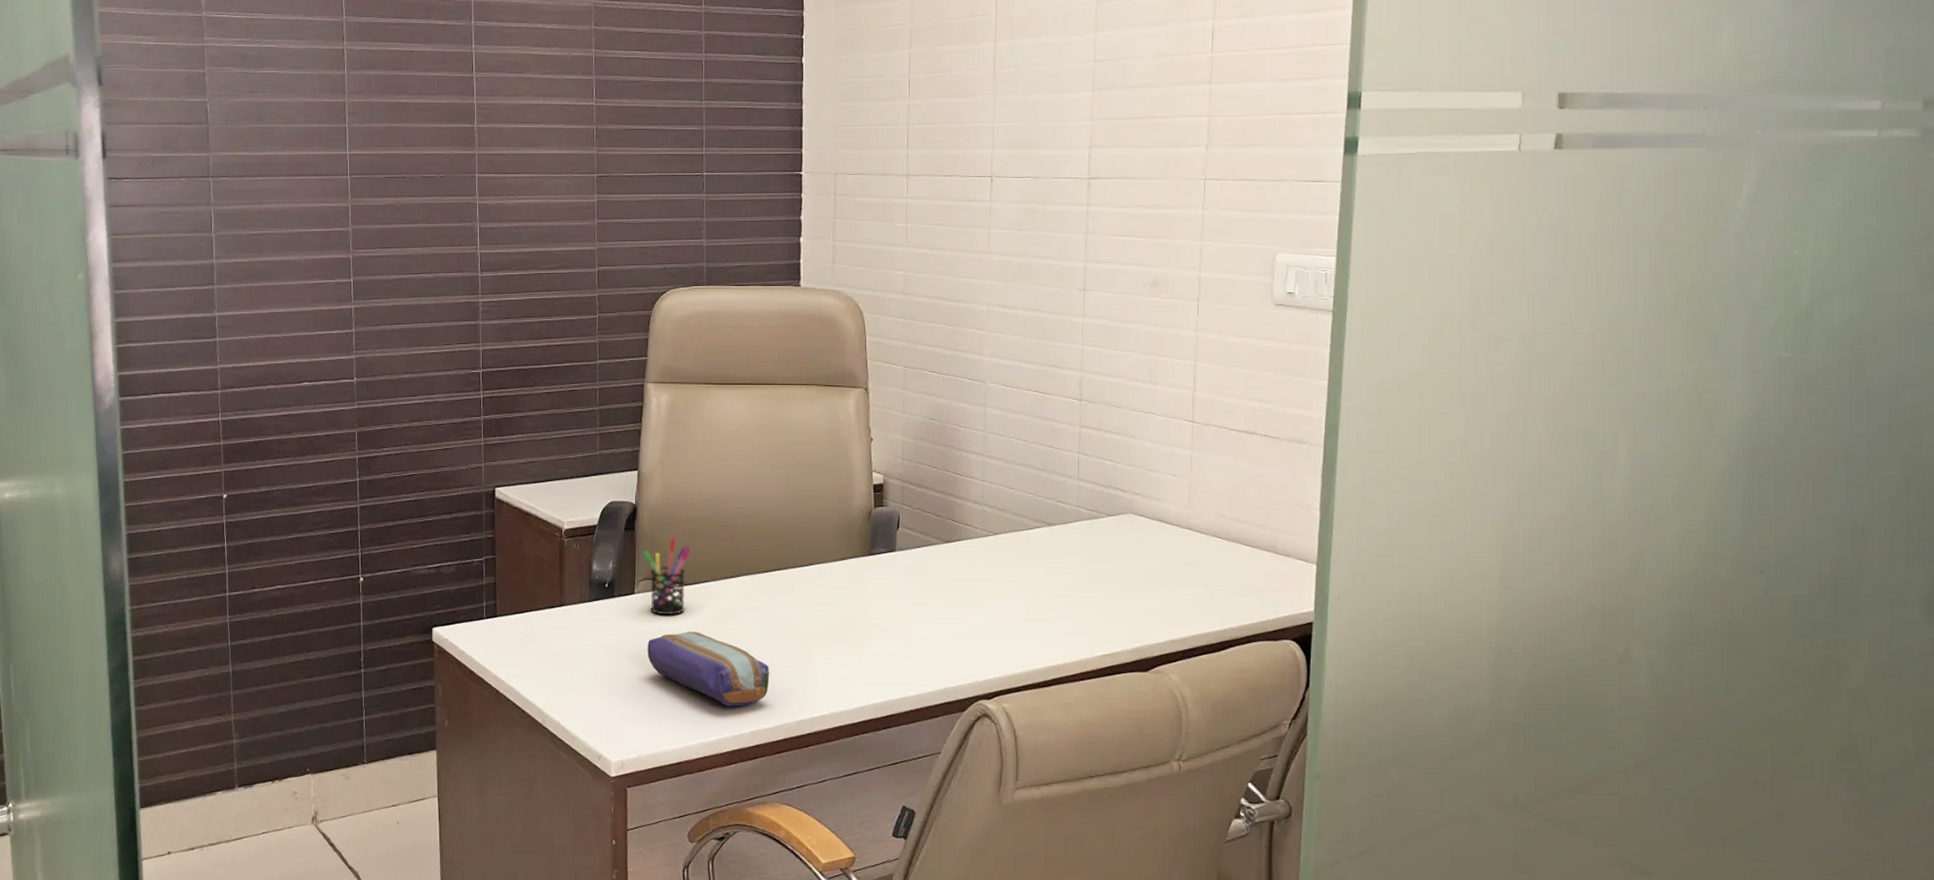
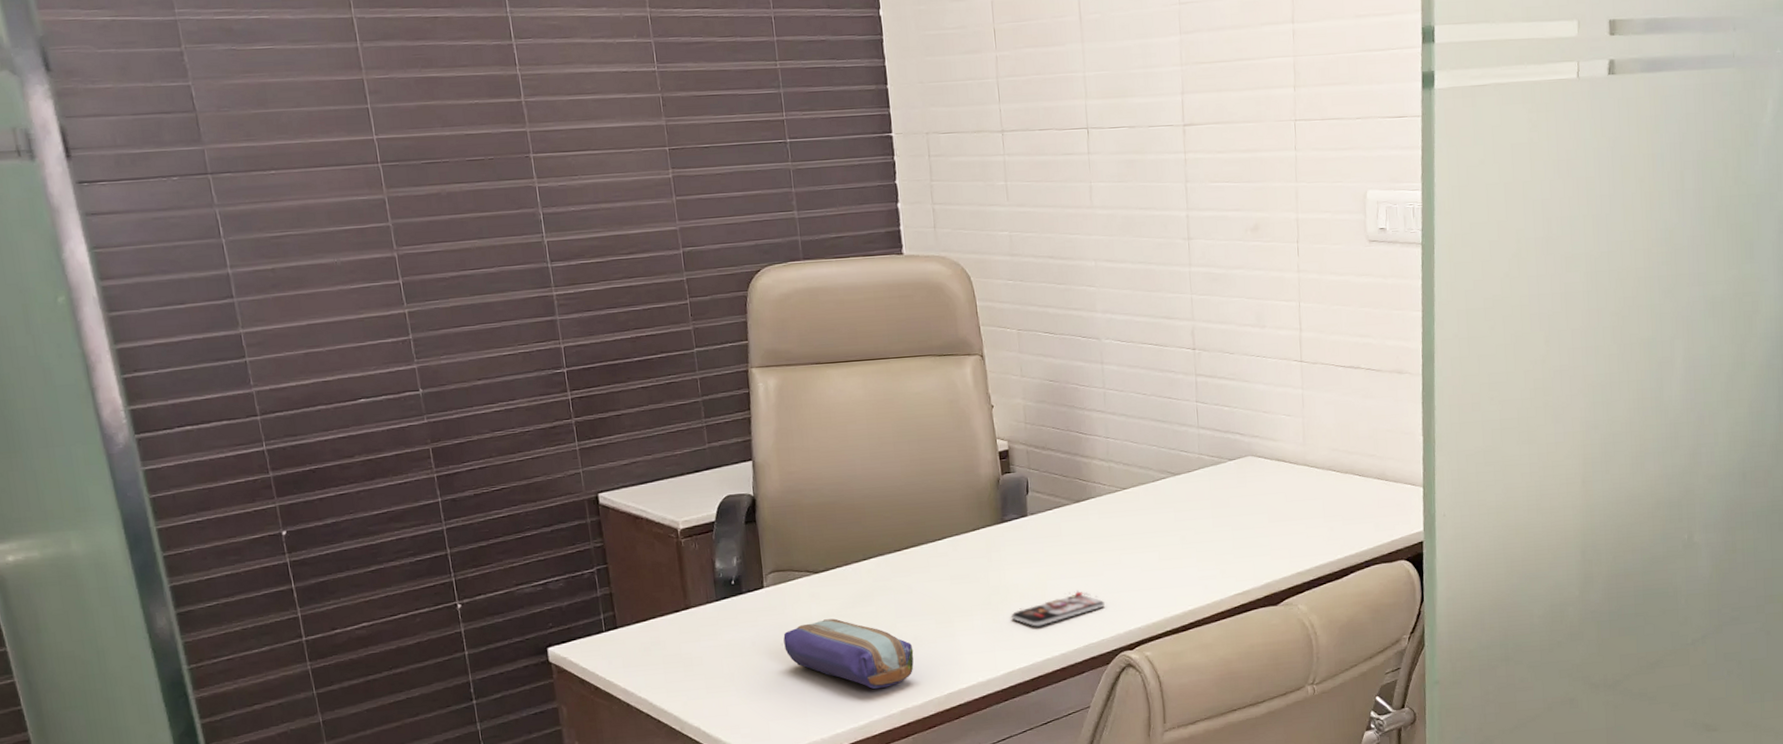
pen holder: present [643,538,691,616] -> none [767,526,819,607]
smartphone: none [869,631,965,664] -> present [1010,590,1105,627]

